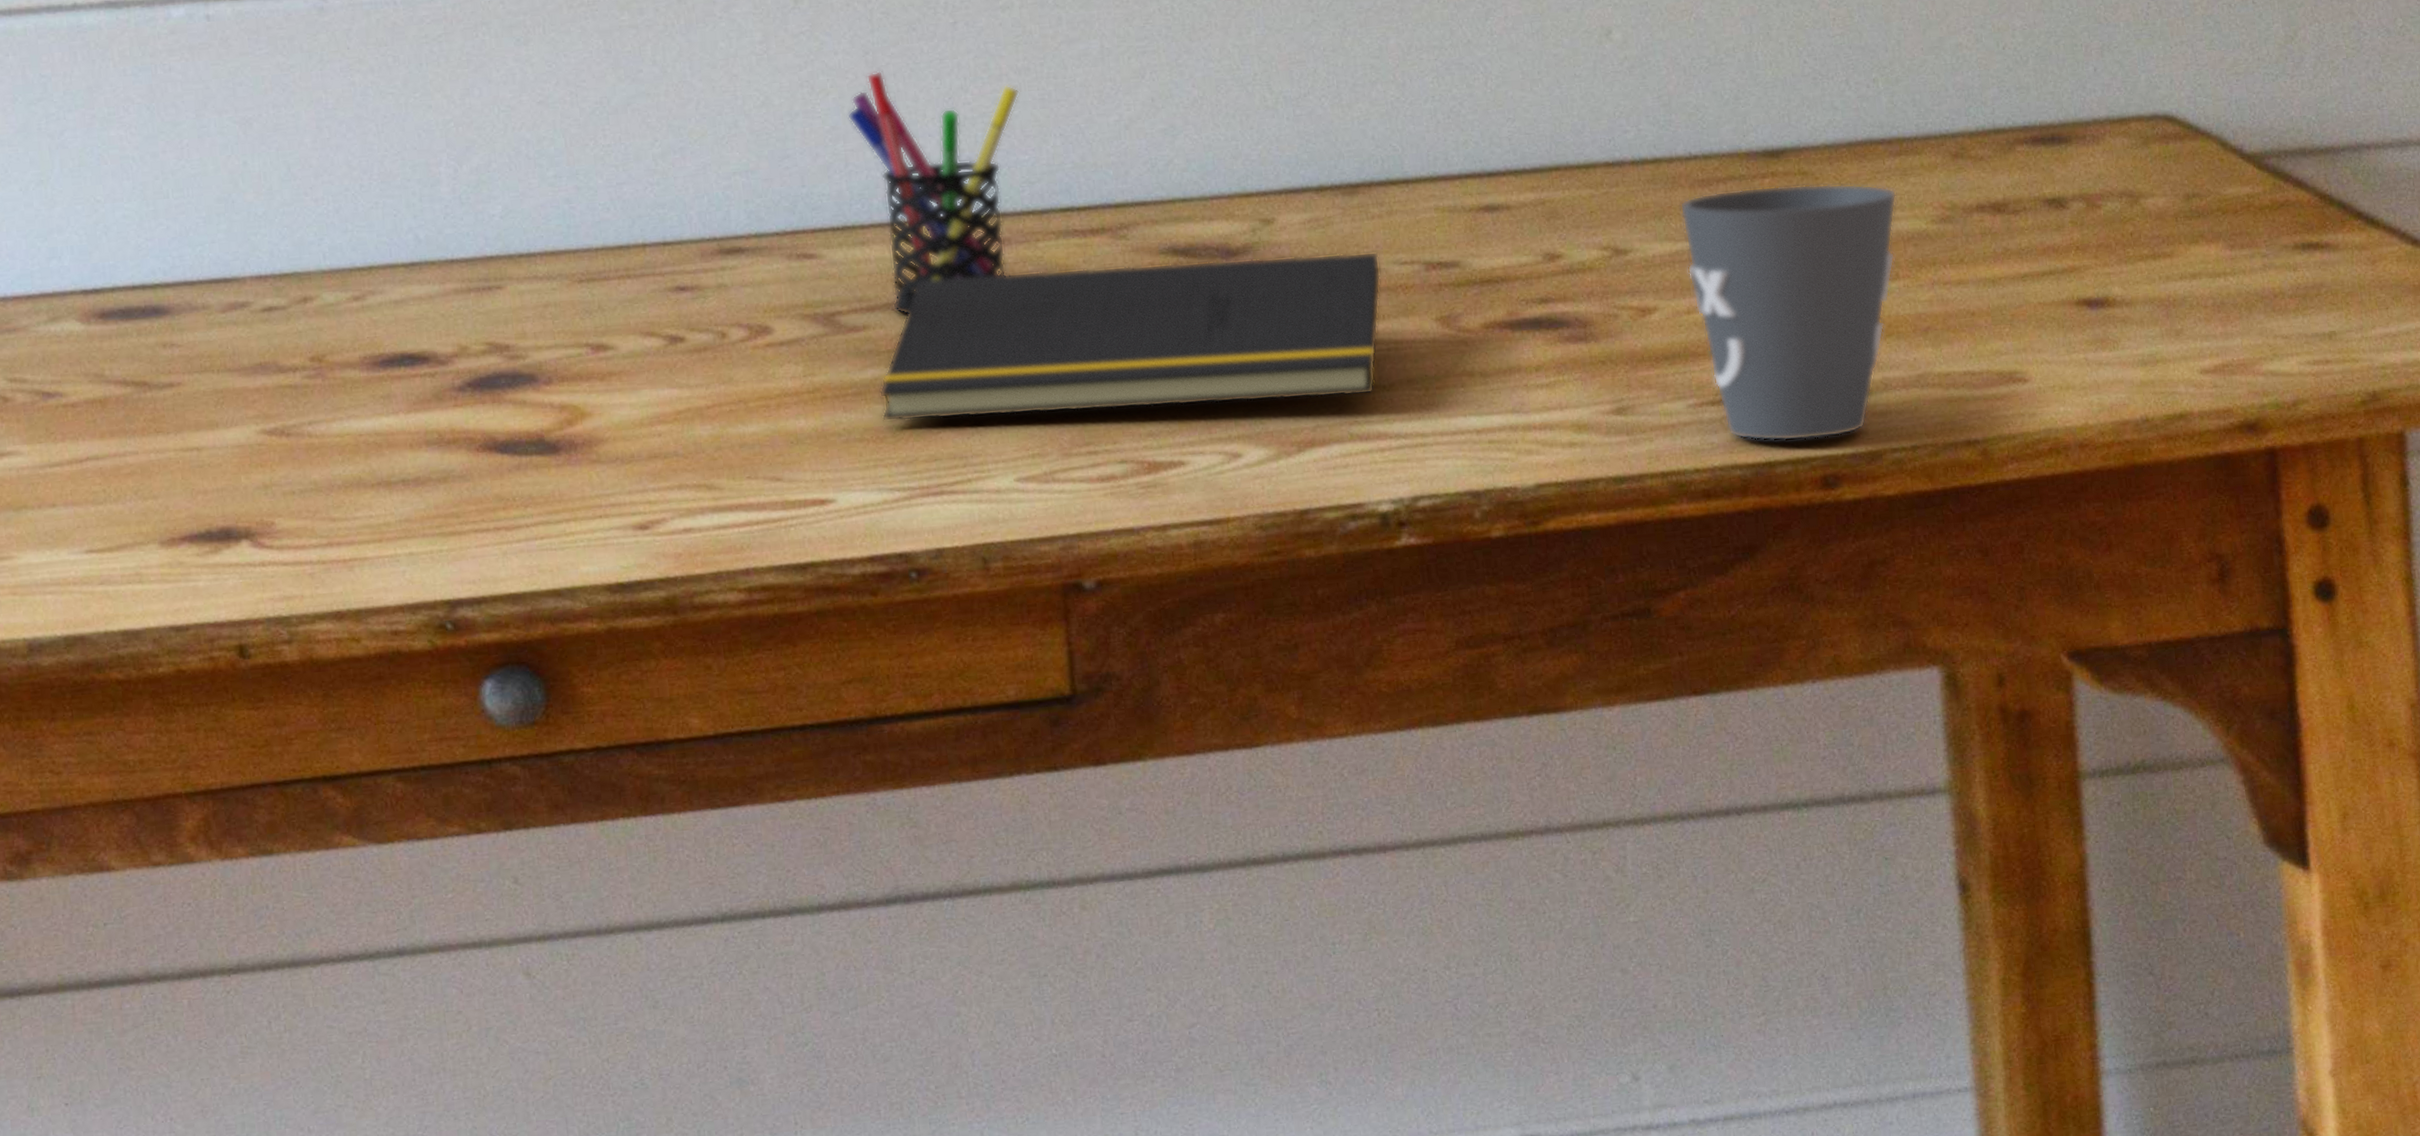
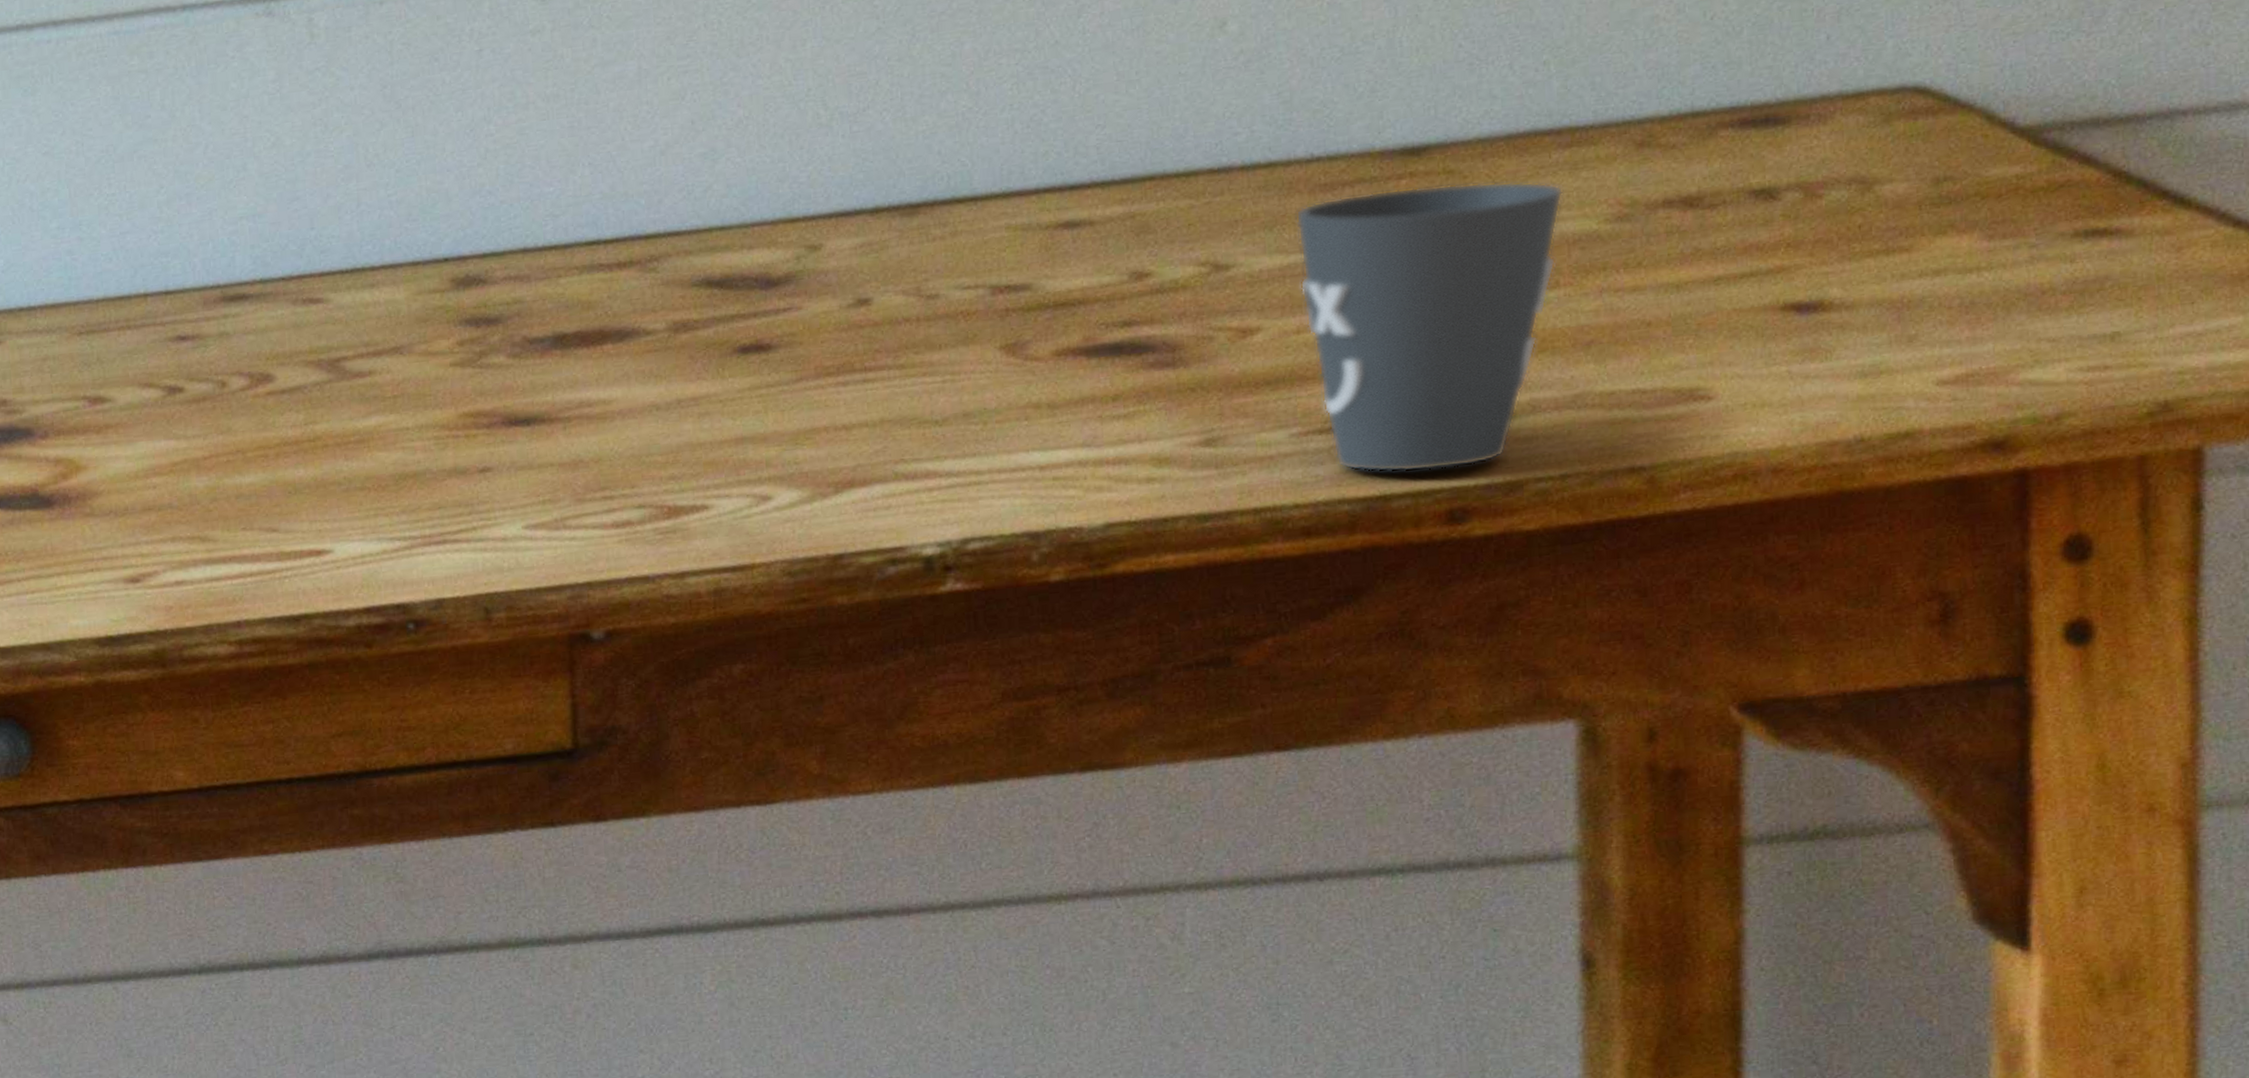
pen holder: present [847,71,1020,316] -> none [362,105,547,360]
notepad: present [878,251,1382,422] -> none [382,276,940,470]

